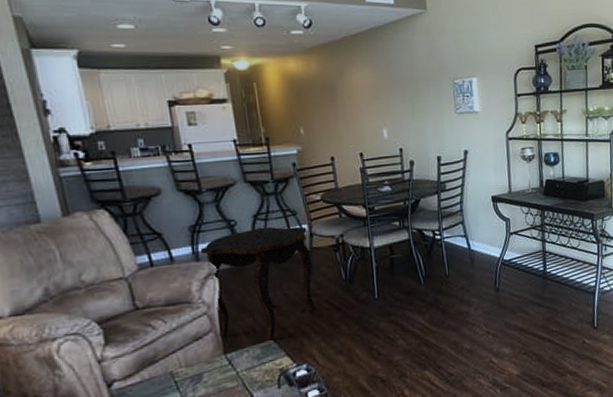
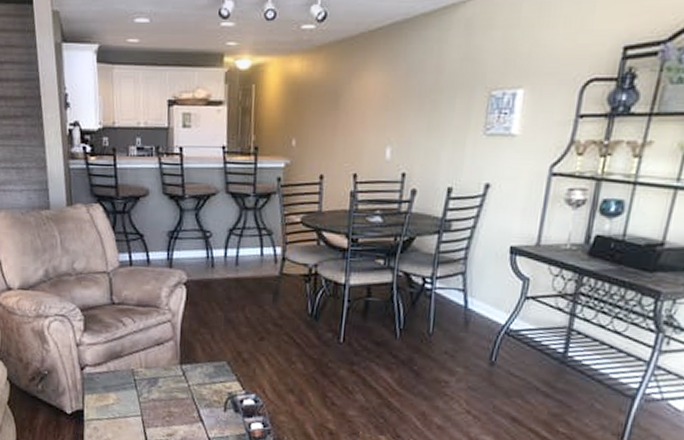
side table: present [200,226,317,342] -> none [174,243,280,363]

